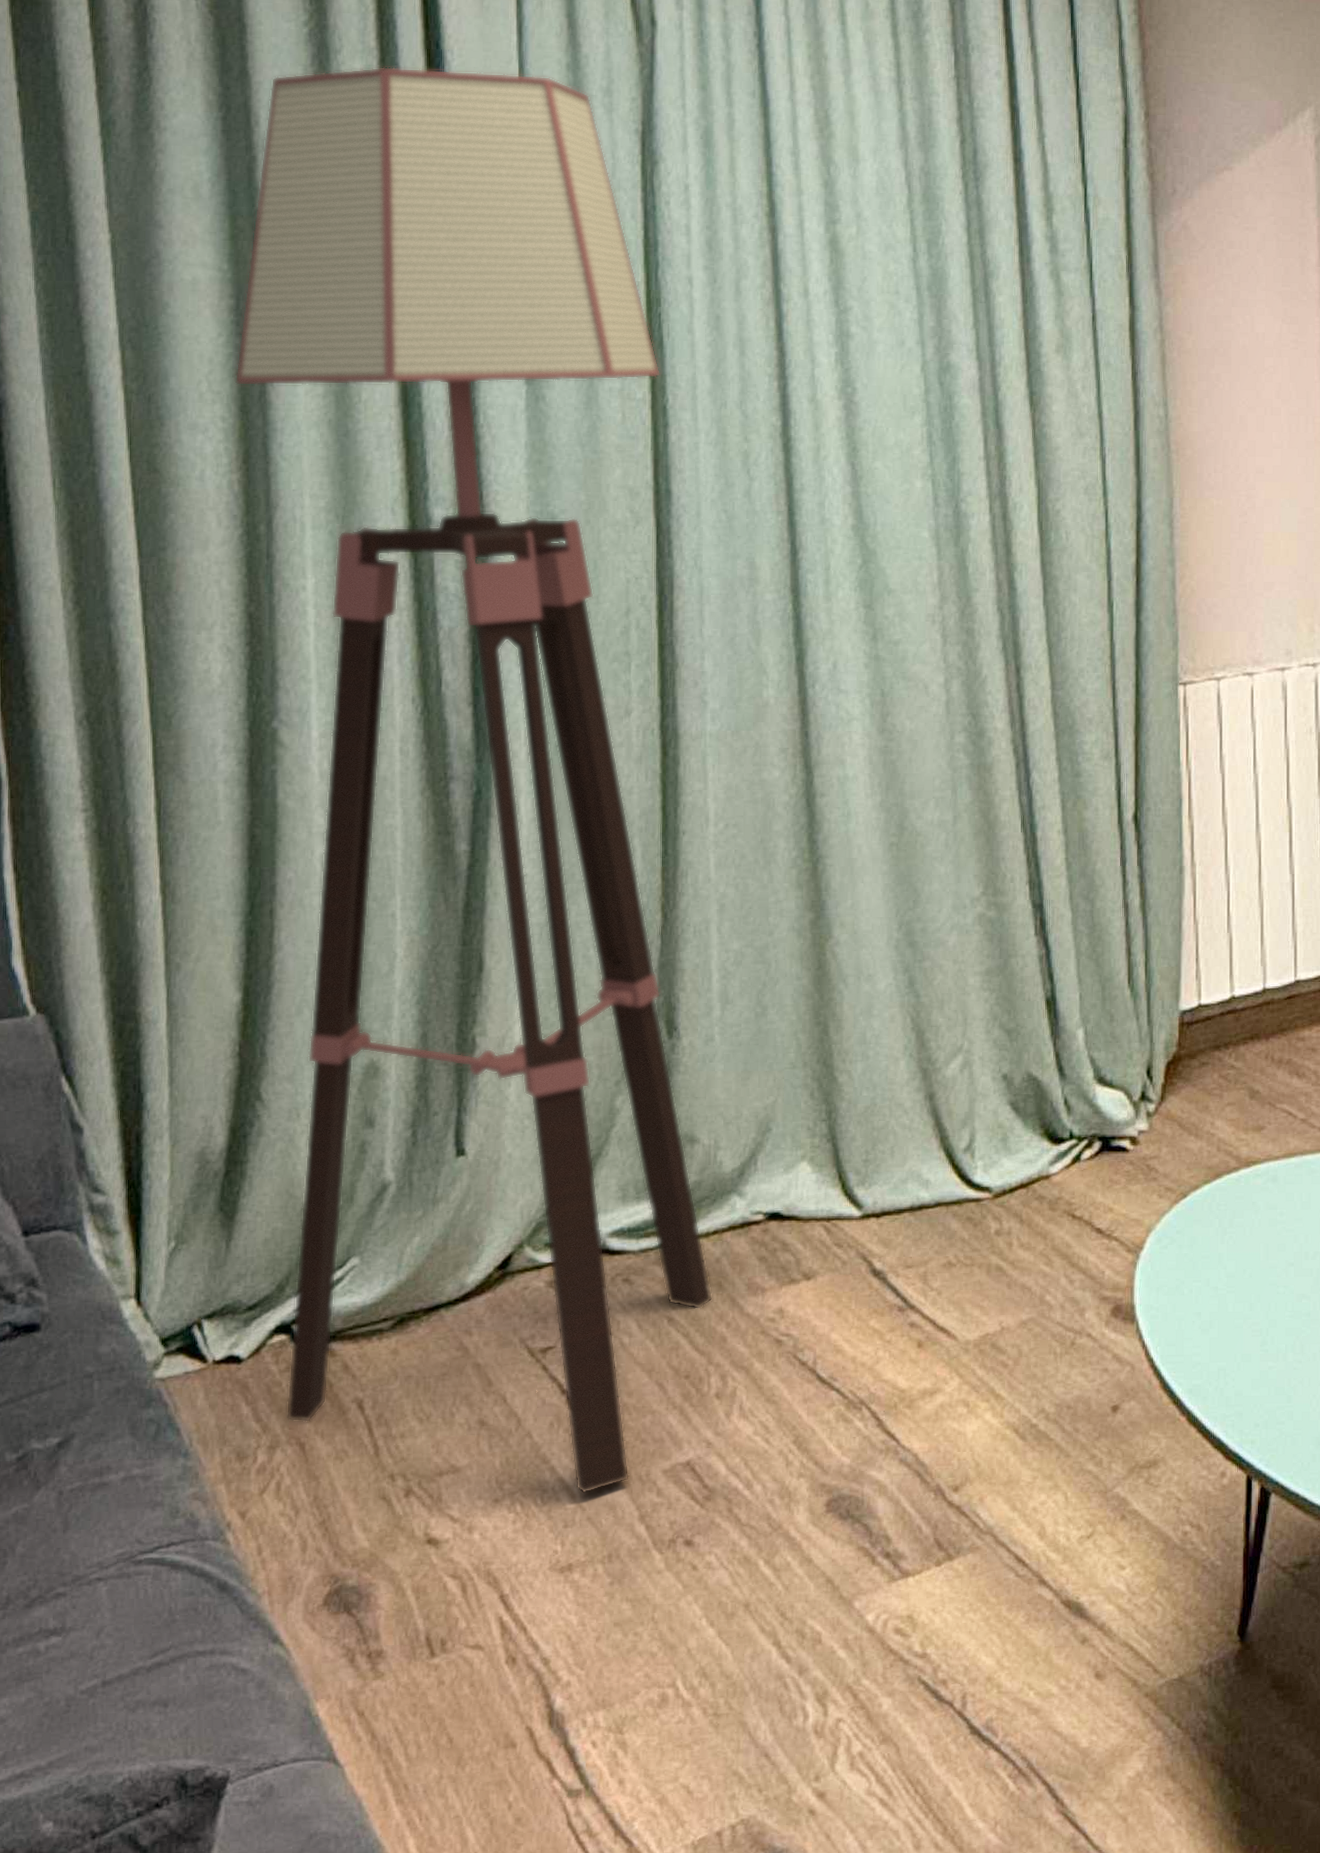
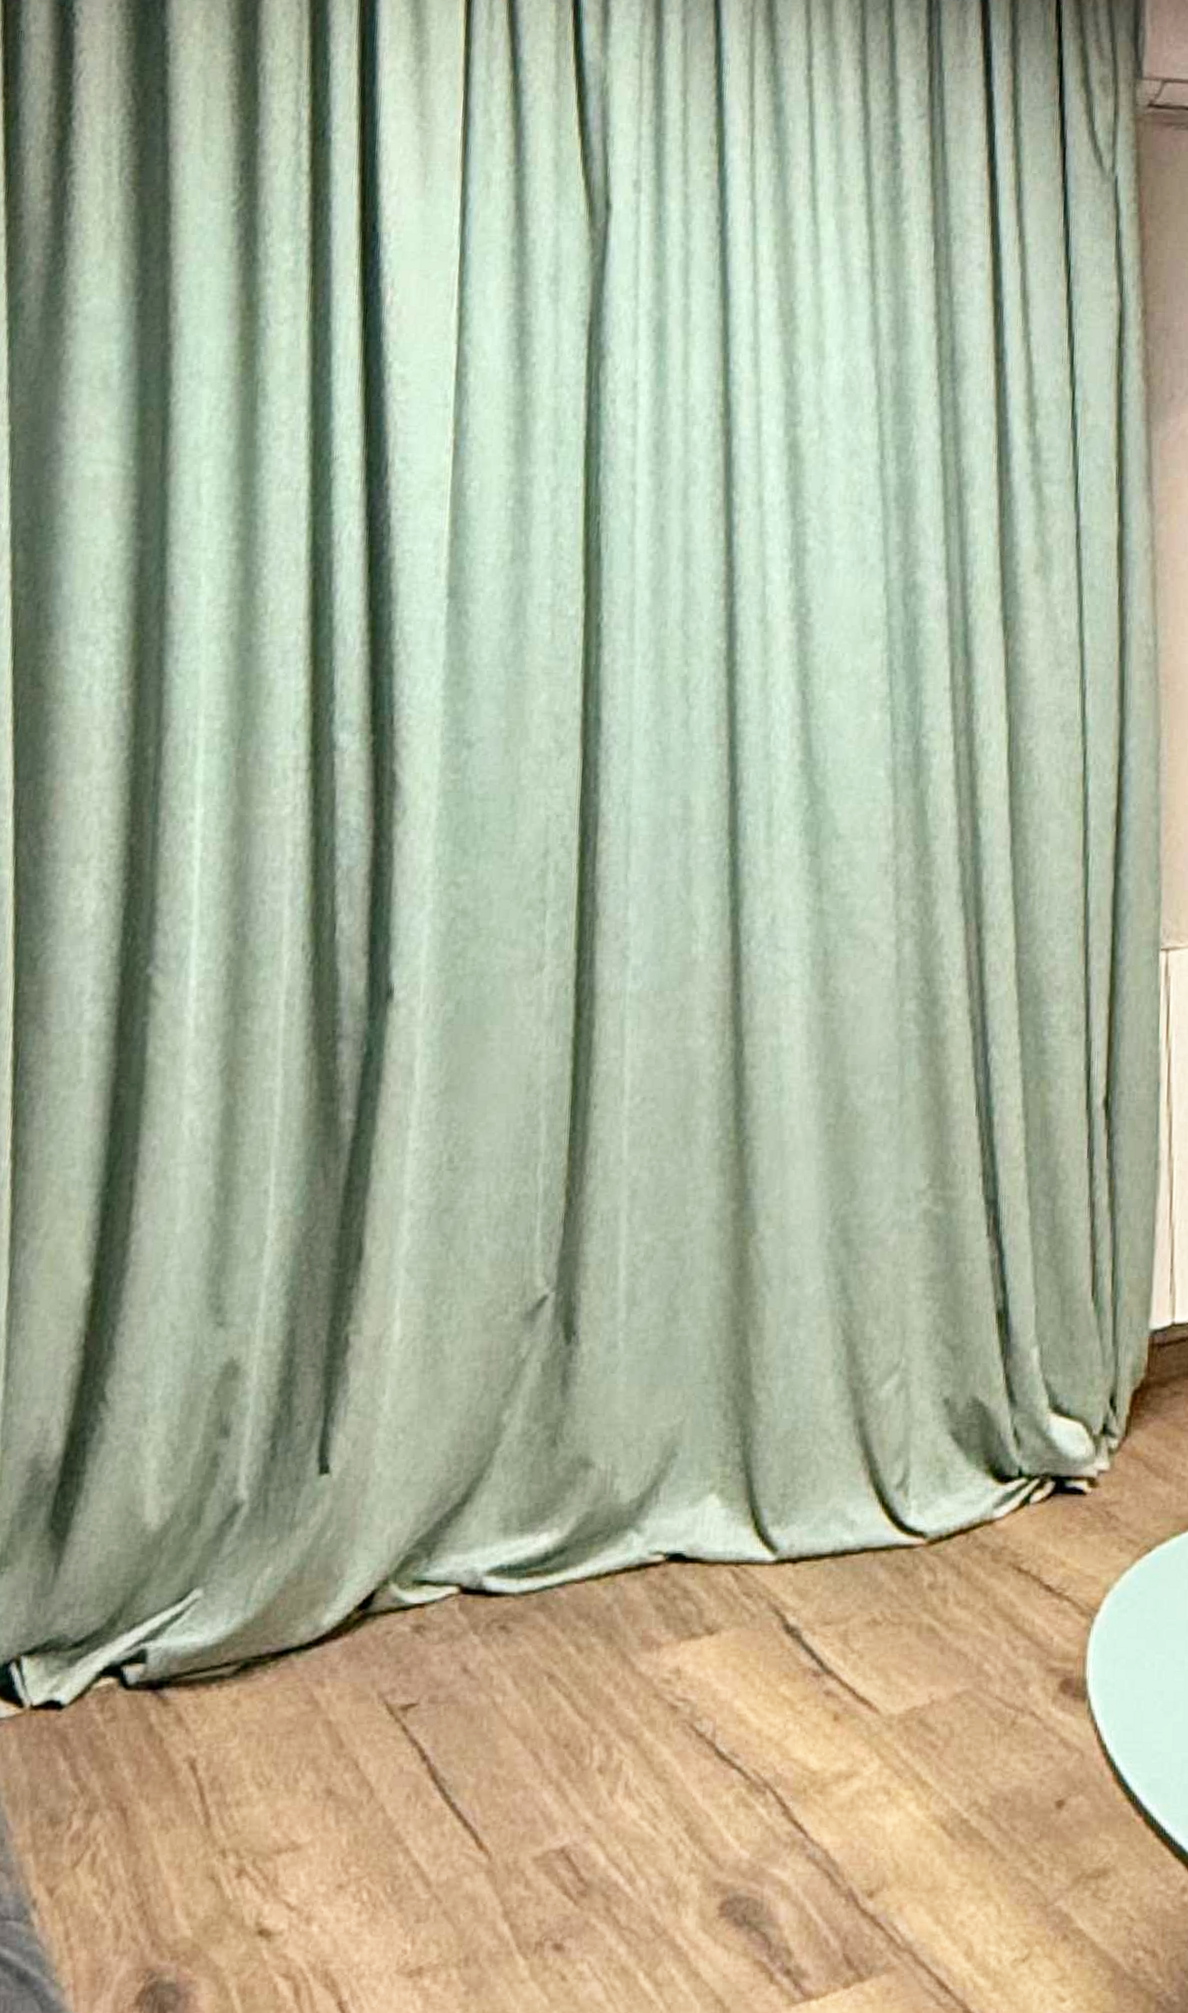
floor lamp: present [234,66,713,1495] -> none [107,249,601,1883]

